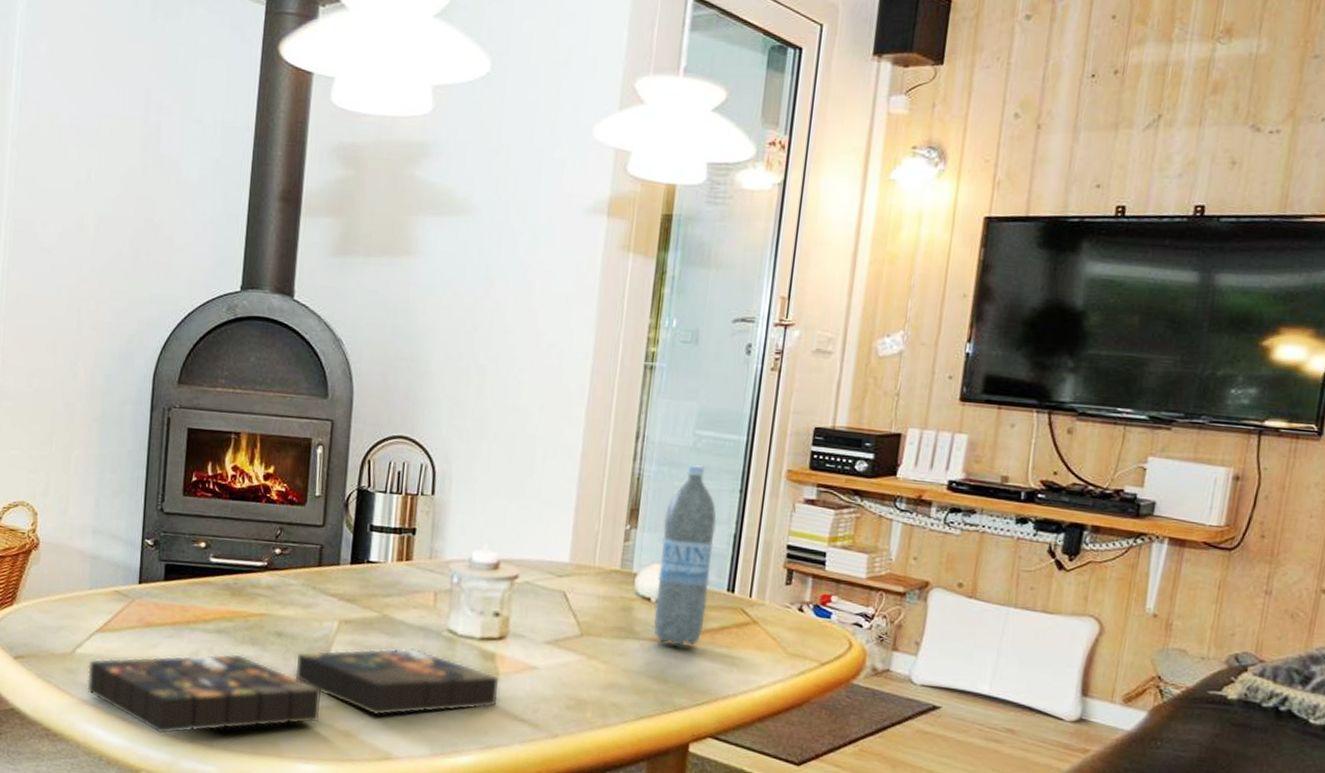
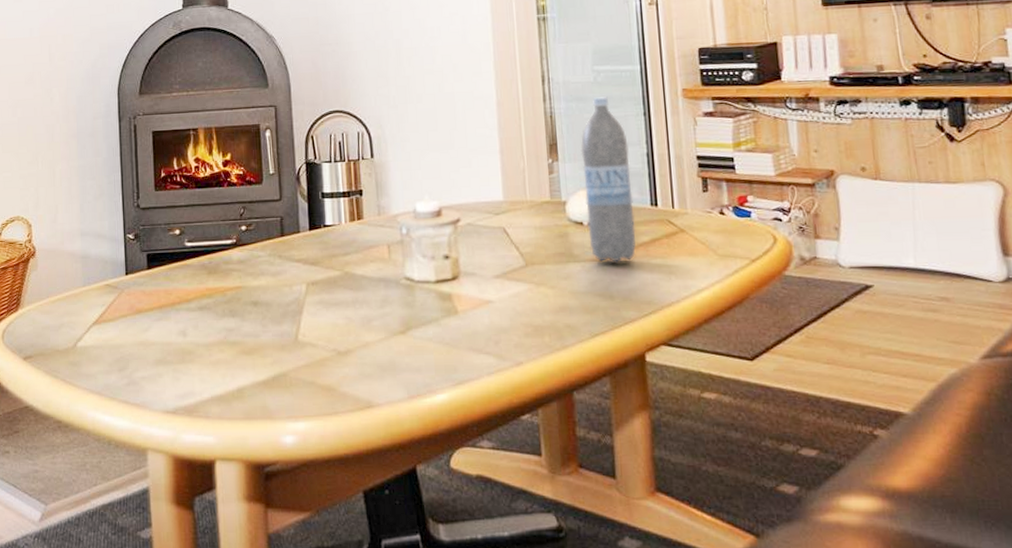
board game: present [87,647,501,734] -> none [89,299,462,412]

